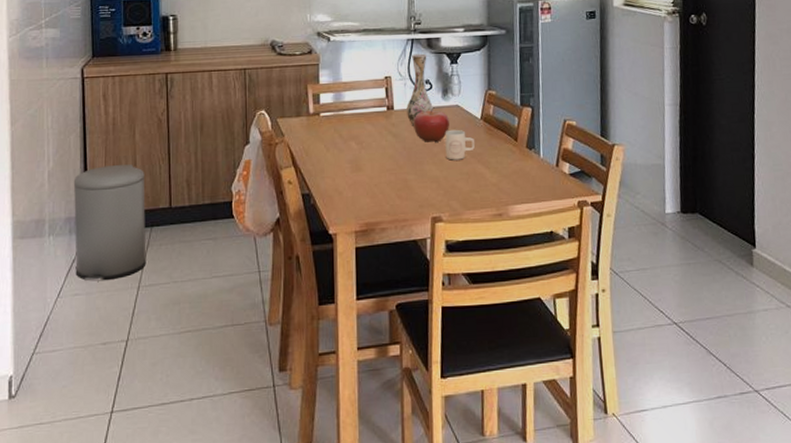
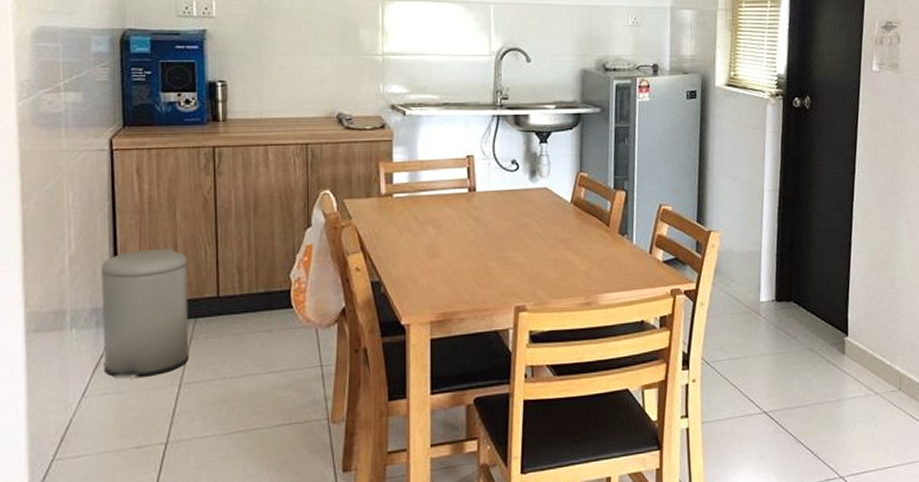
vase: present [405,53,433,126] -> none [489,131,520,210]
fruit: present [413,107,449,142] -> none [497,189,537,227]
mug: present [445,129,476,160] -> none [531,213,565,246]

